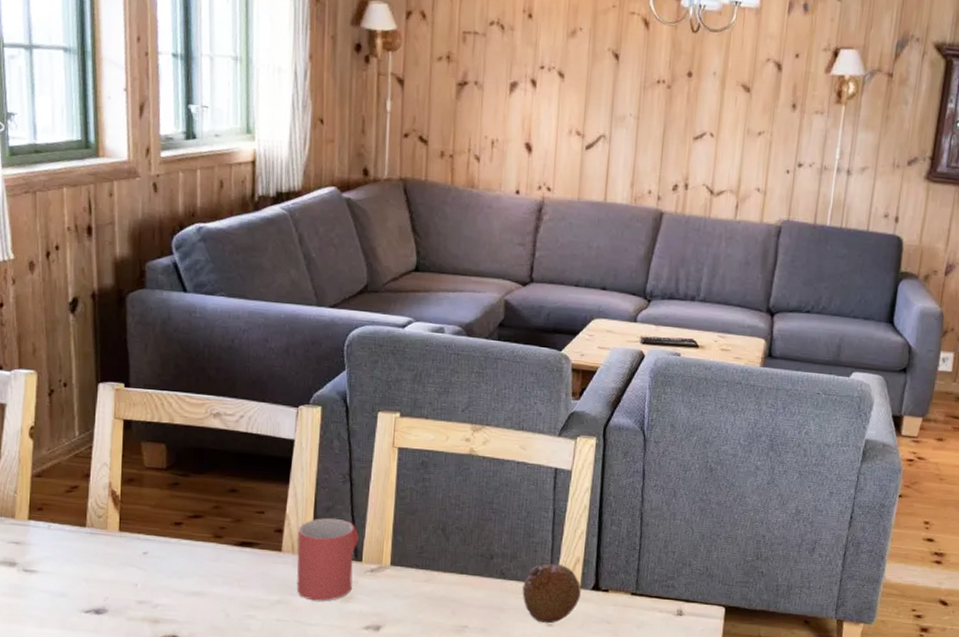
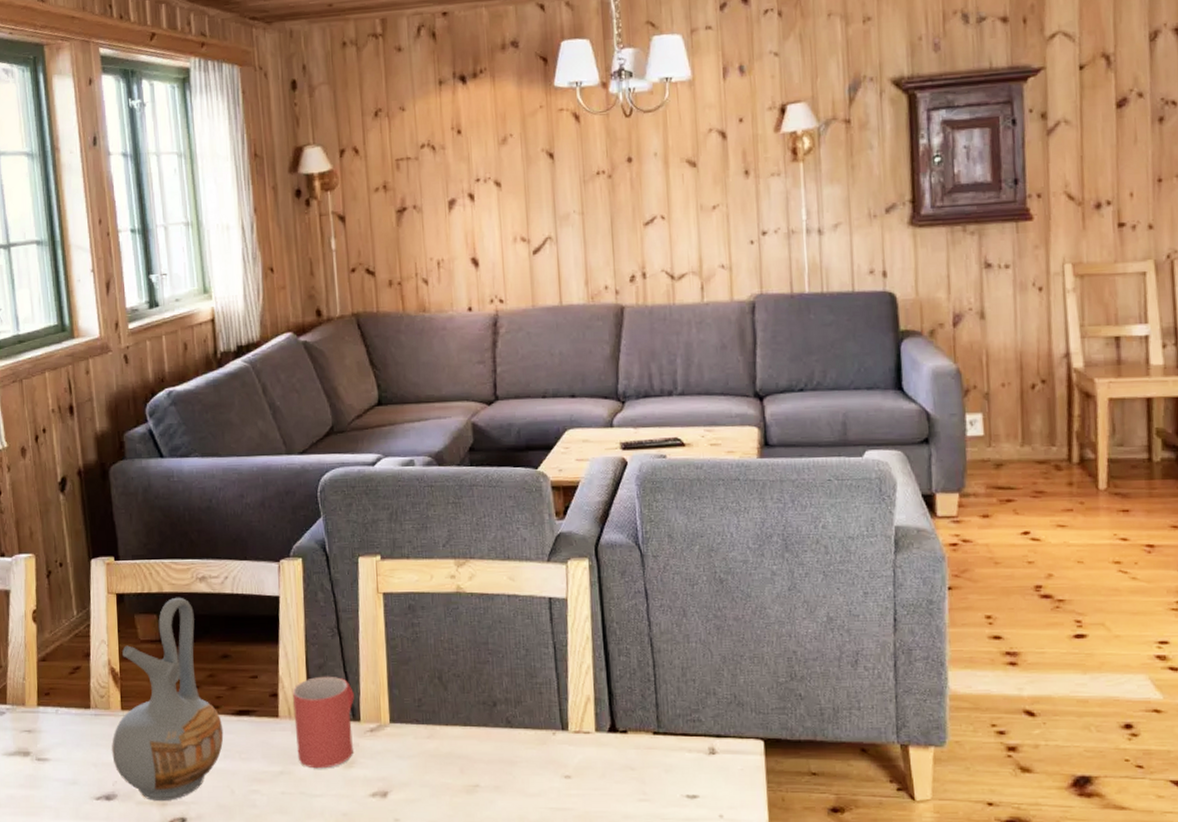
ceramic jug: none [106,429,224,619] -> present [112,597,224,801]
fruit: present [522,563,581,624] -> none [532,705,597,775]

